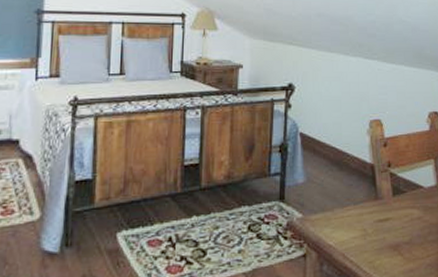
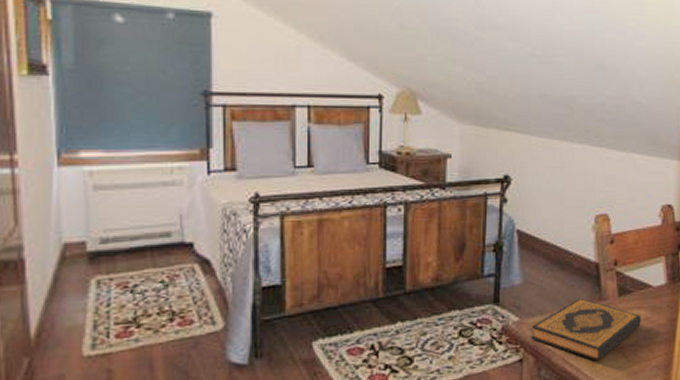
hardback book: none [313,196,415,258] -> present [531,297,641,361]

